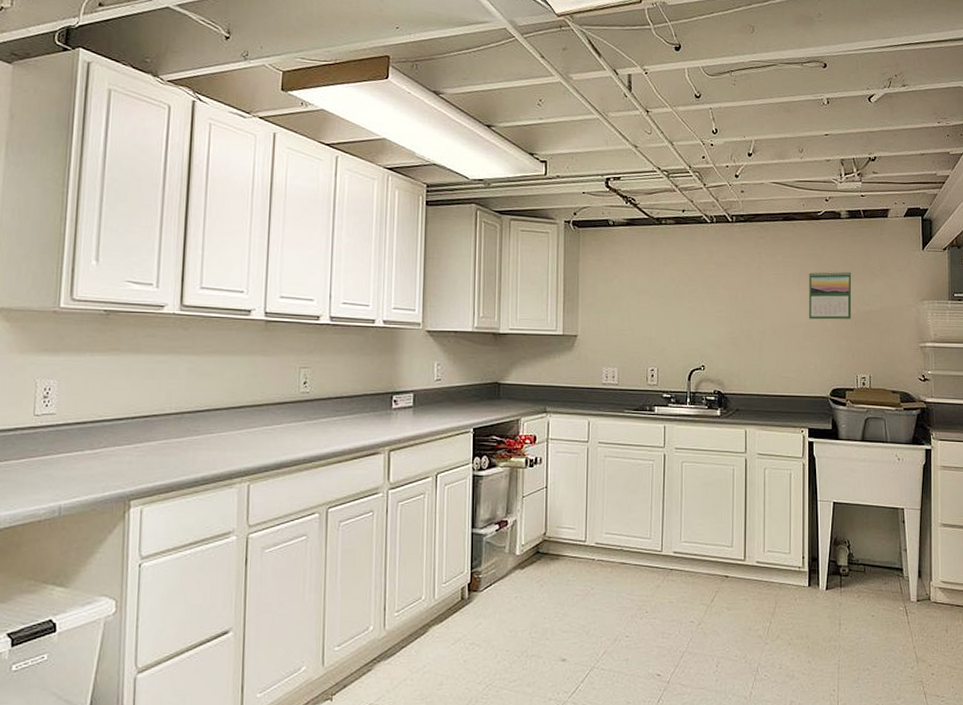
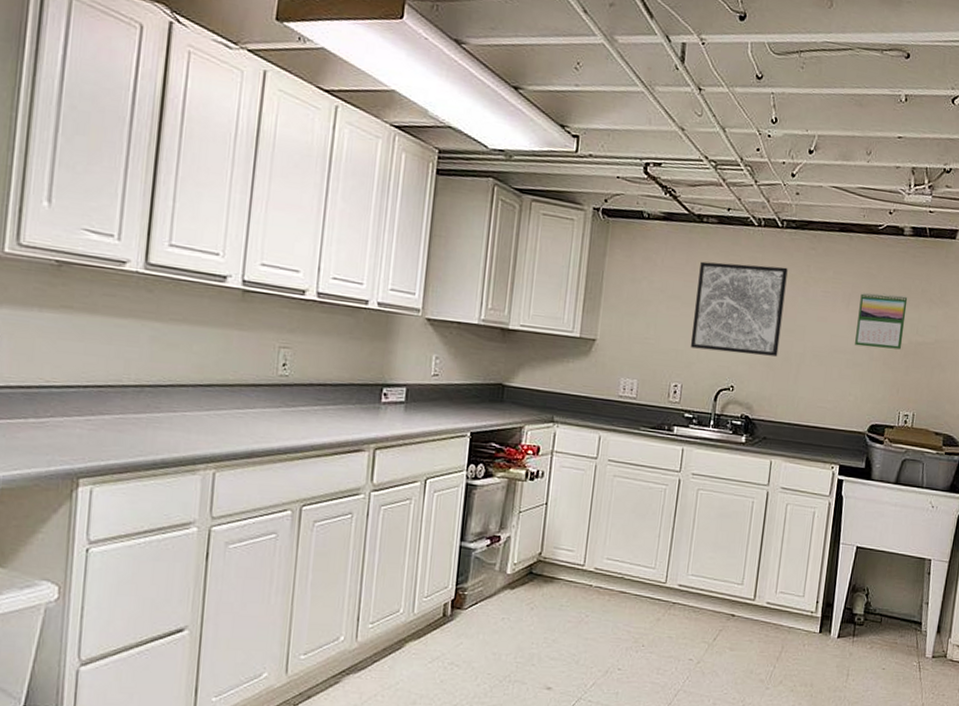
wall art: none [661,256,741,336] -> present [690,261,788,357]

